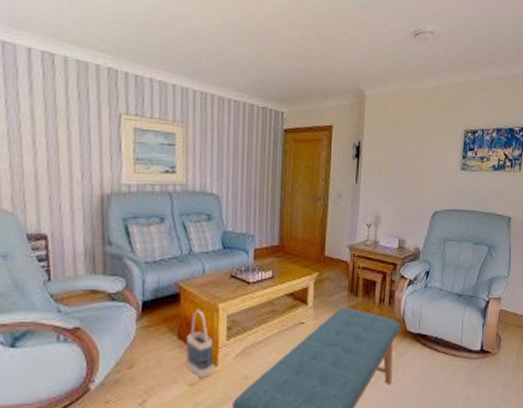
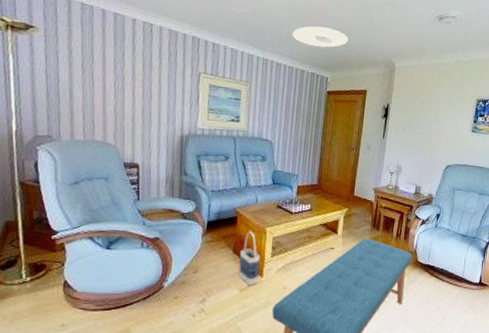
ceiling light: none [235,49,306,76] -> present [292,26,348,48]

